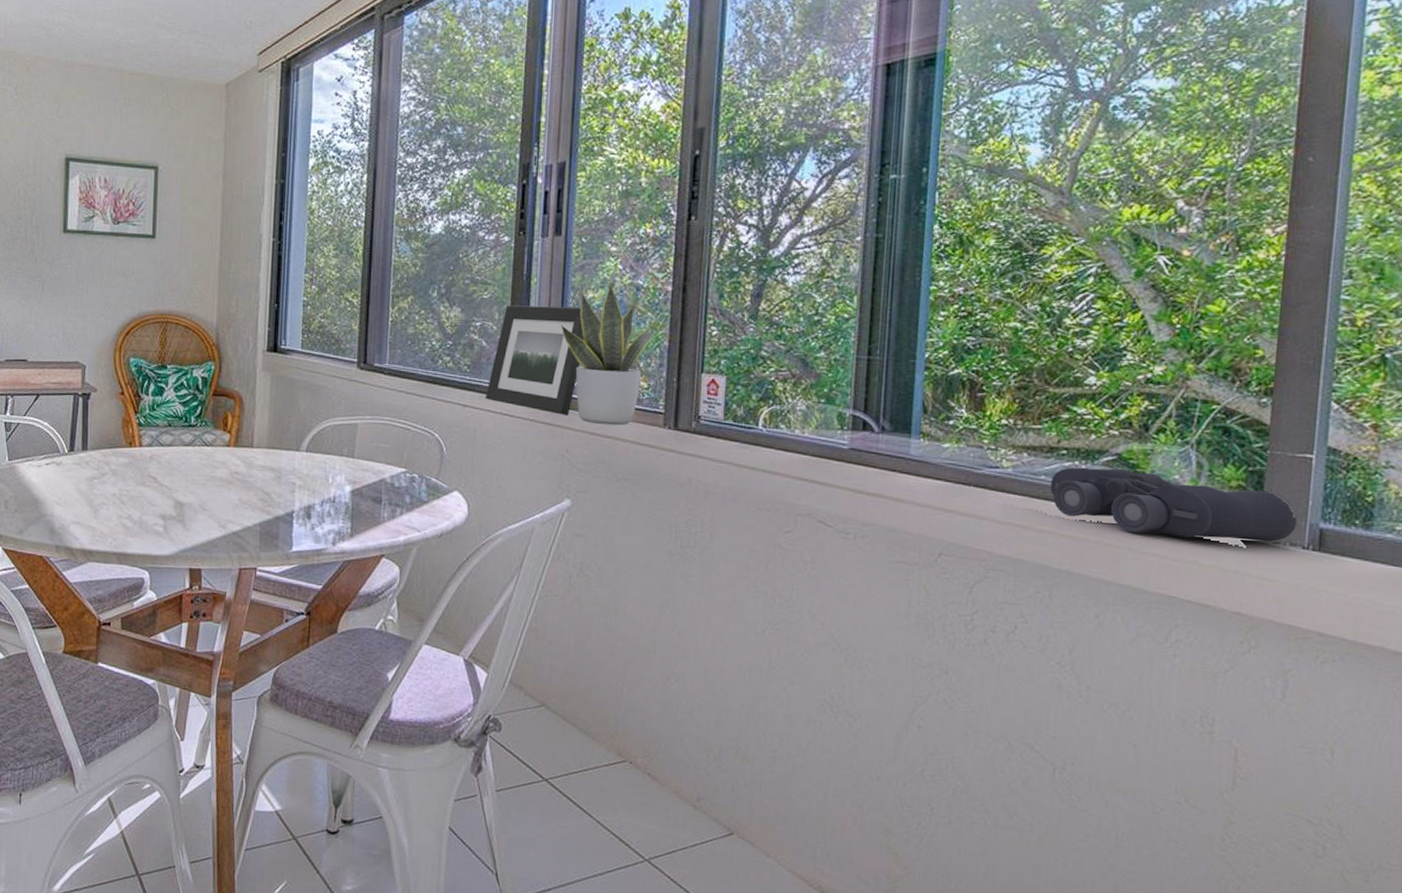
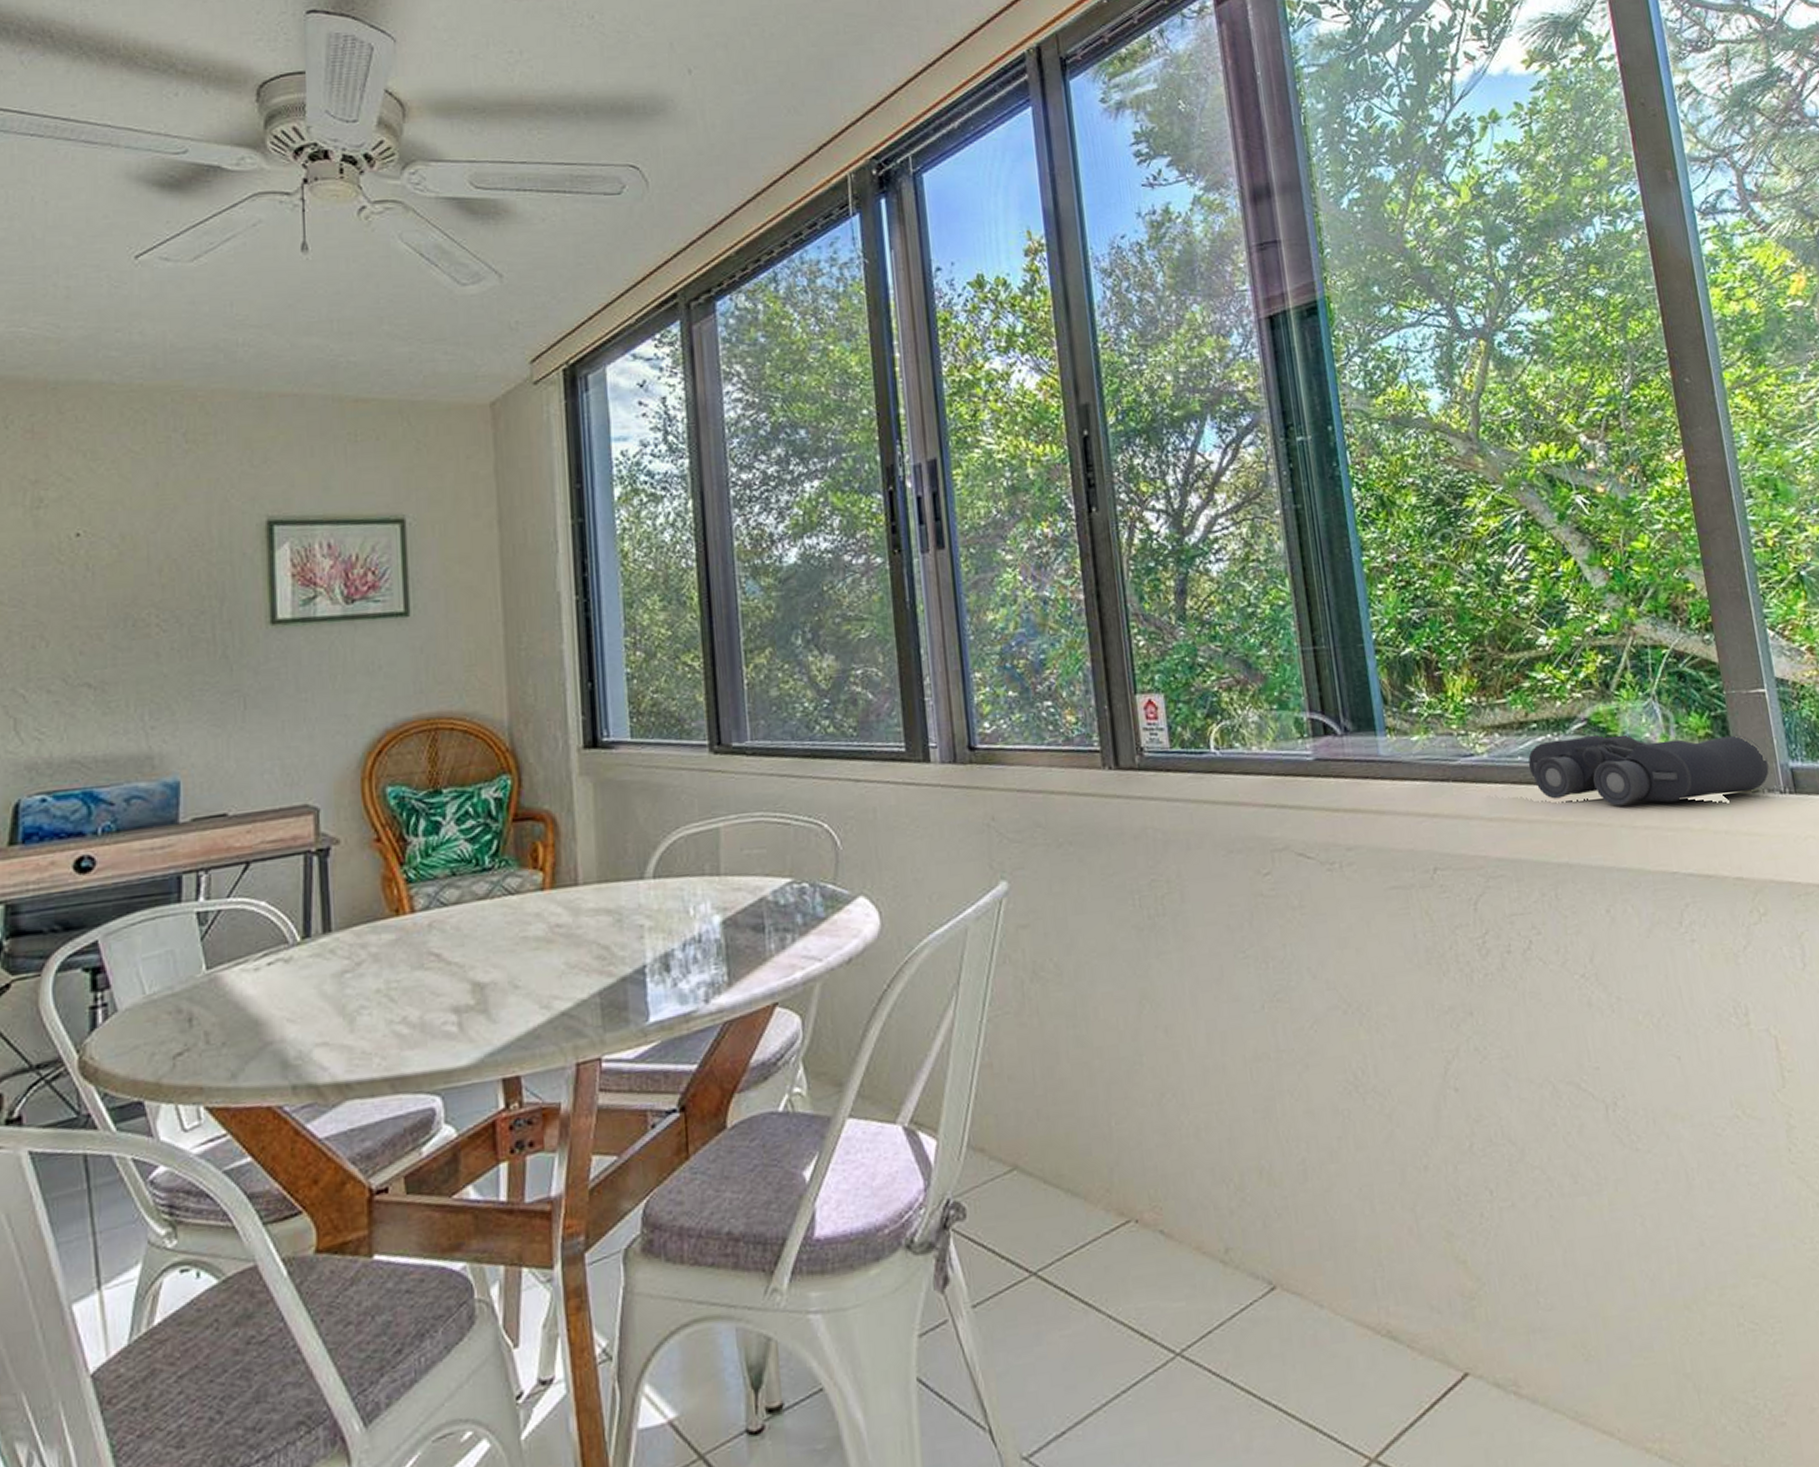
picture frame: present [486,305,585,417] -> none [881,633,993,774]
potted plant: present [561,282,656,426] -> none [961,597,1075,778]

